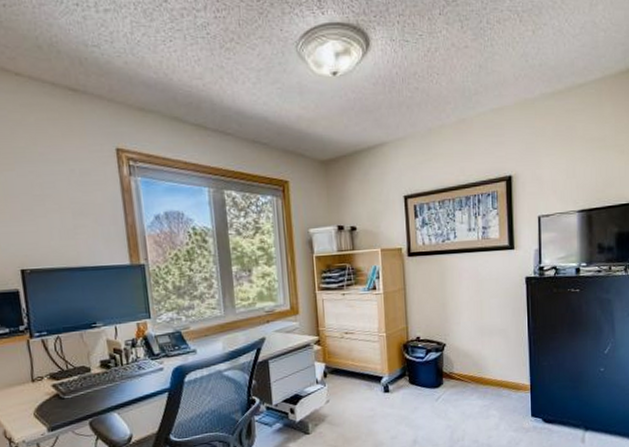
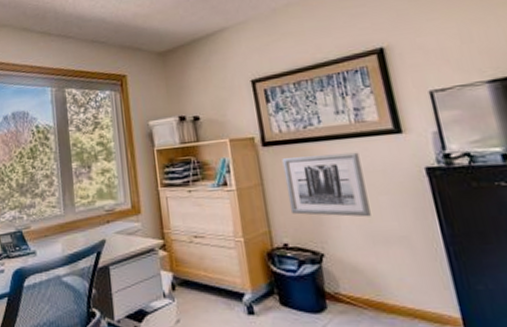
wall art: none [422,263,483,315] -> present [282,152,371,217]

